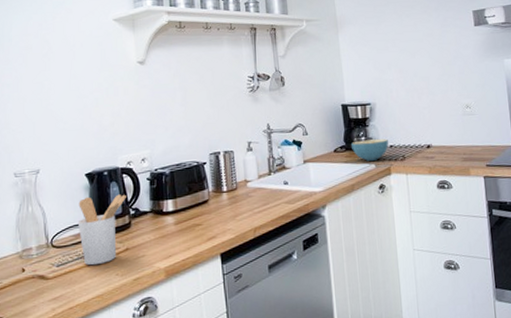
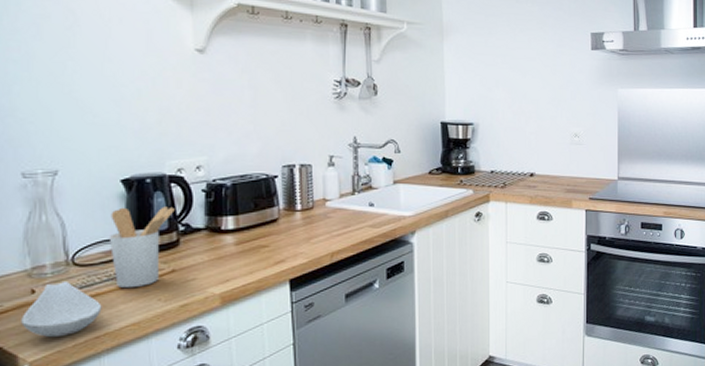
spoon rest: none [15,260,74,309] -> present [21,280,102,338]
cereal bowl: present [351,138,388,161] -> none [449,163,489,186]

